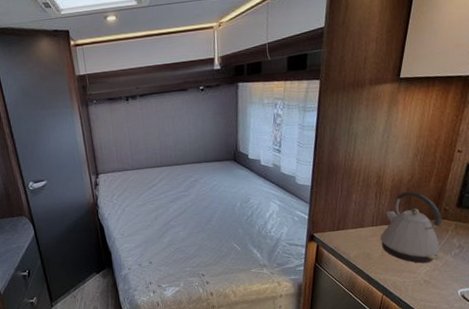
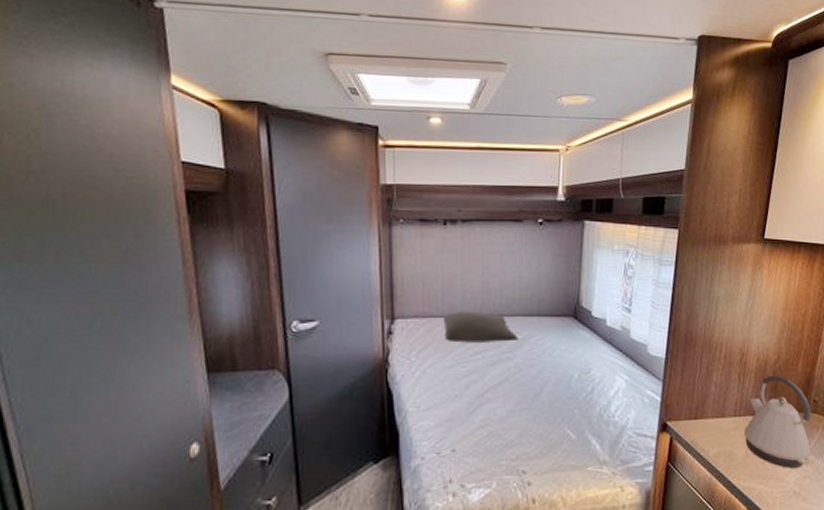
pillow: none [133,163,192,188] -> present [443,311,519,343]

